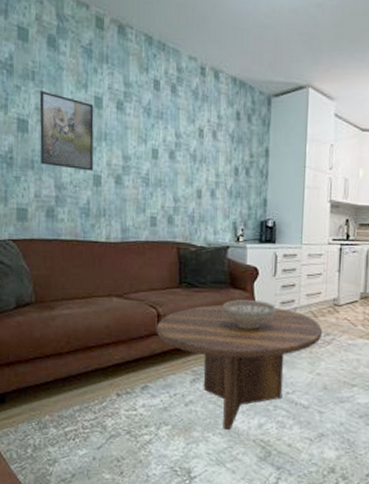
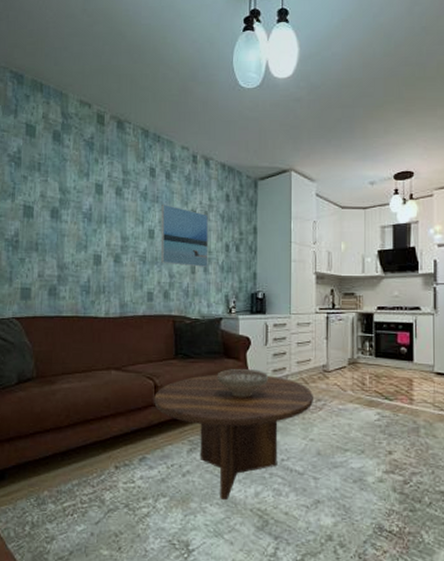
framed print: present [39,90,94,171] -> none [43,179,95,251]
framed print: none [164,120,217,191] -> present [160,203,209,267]

